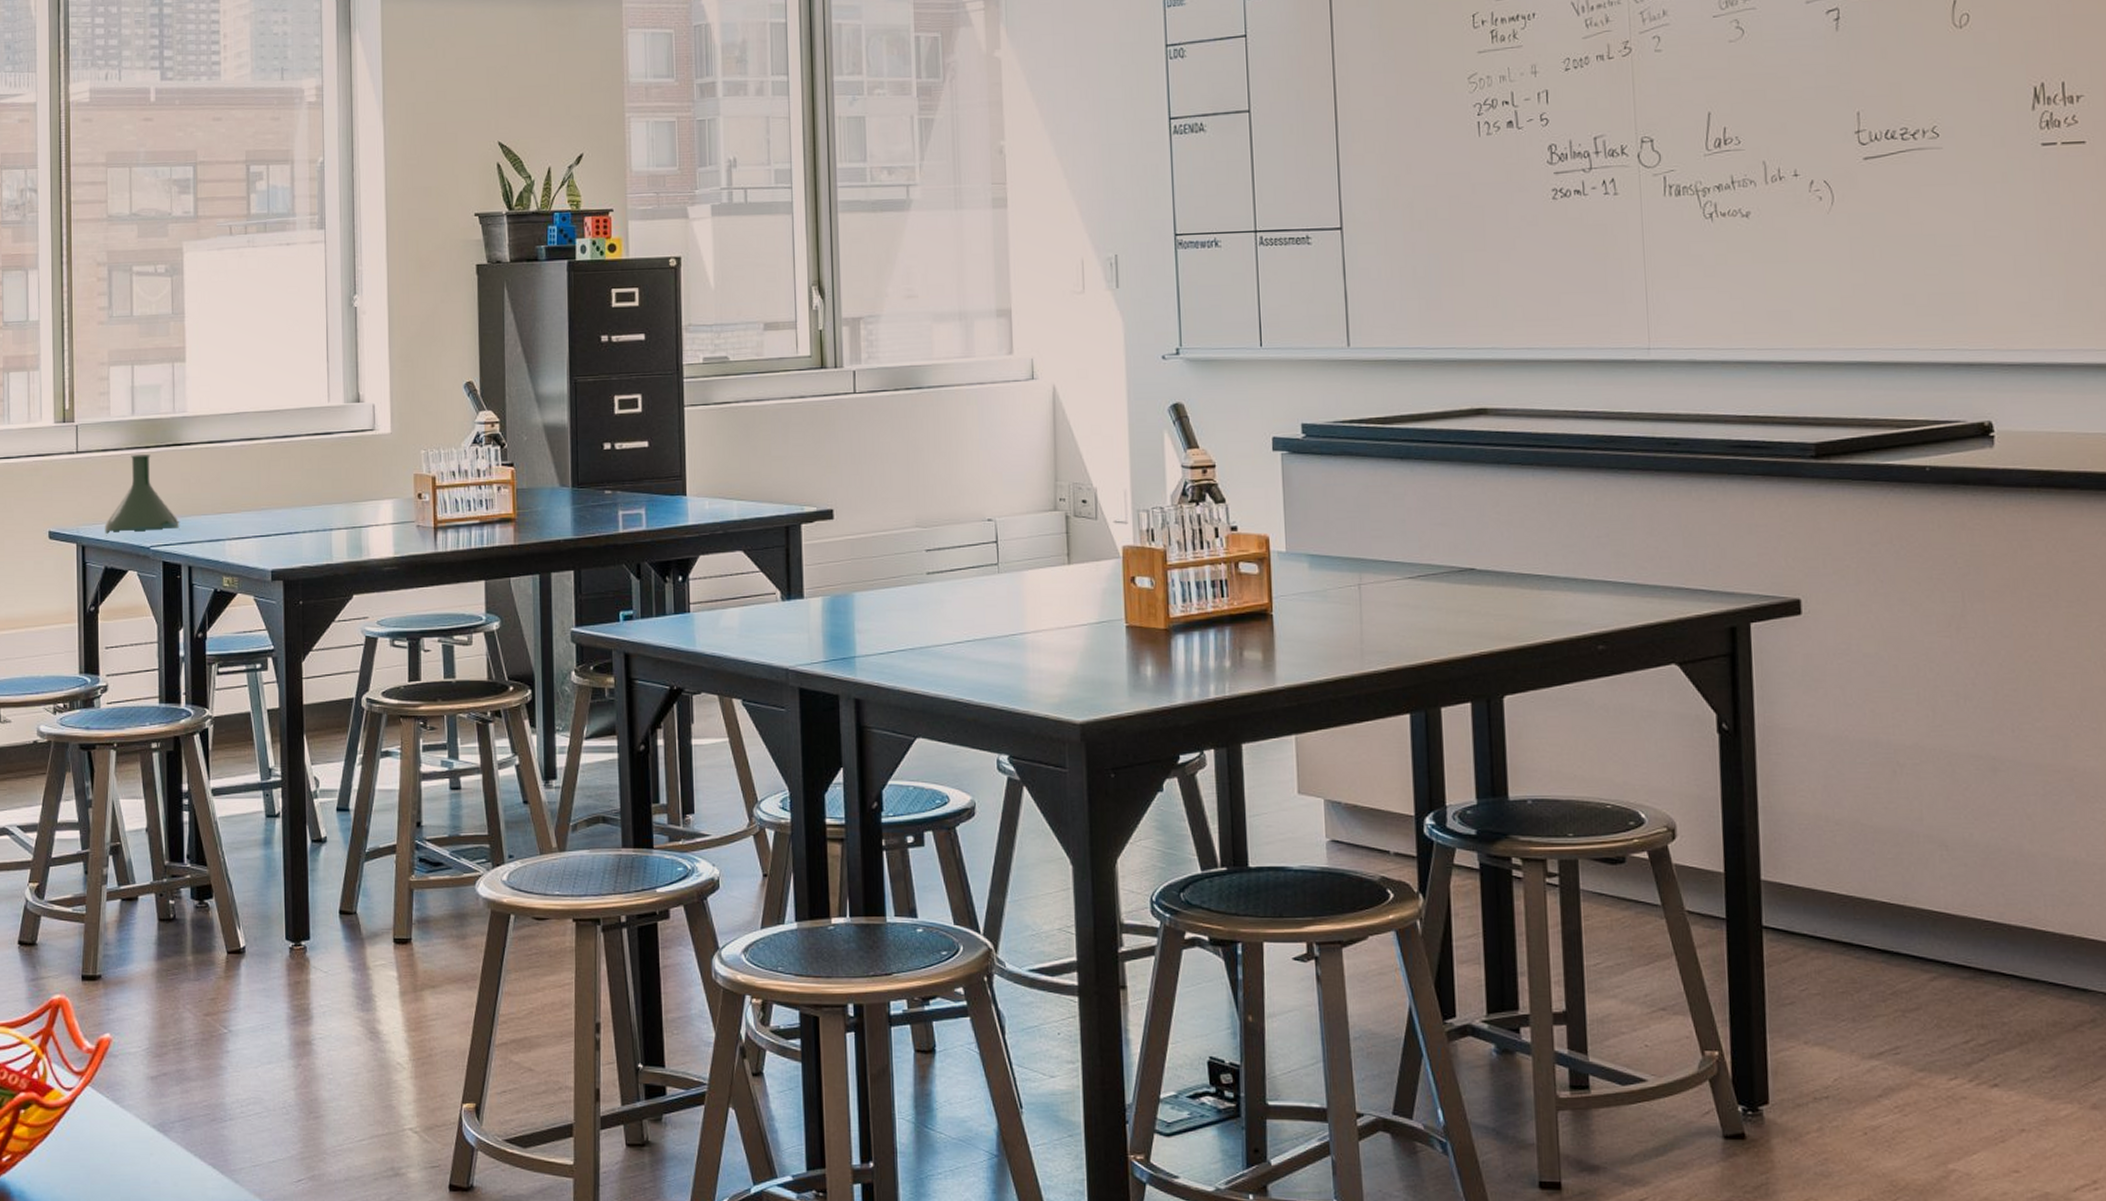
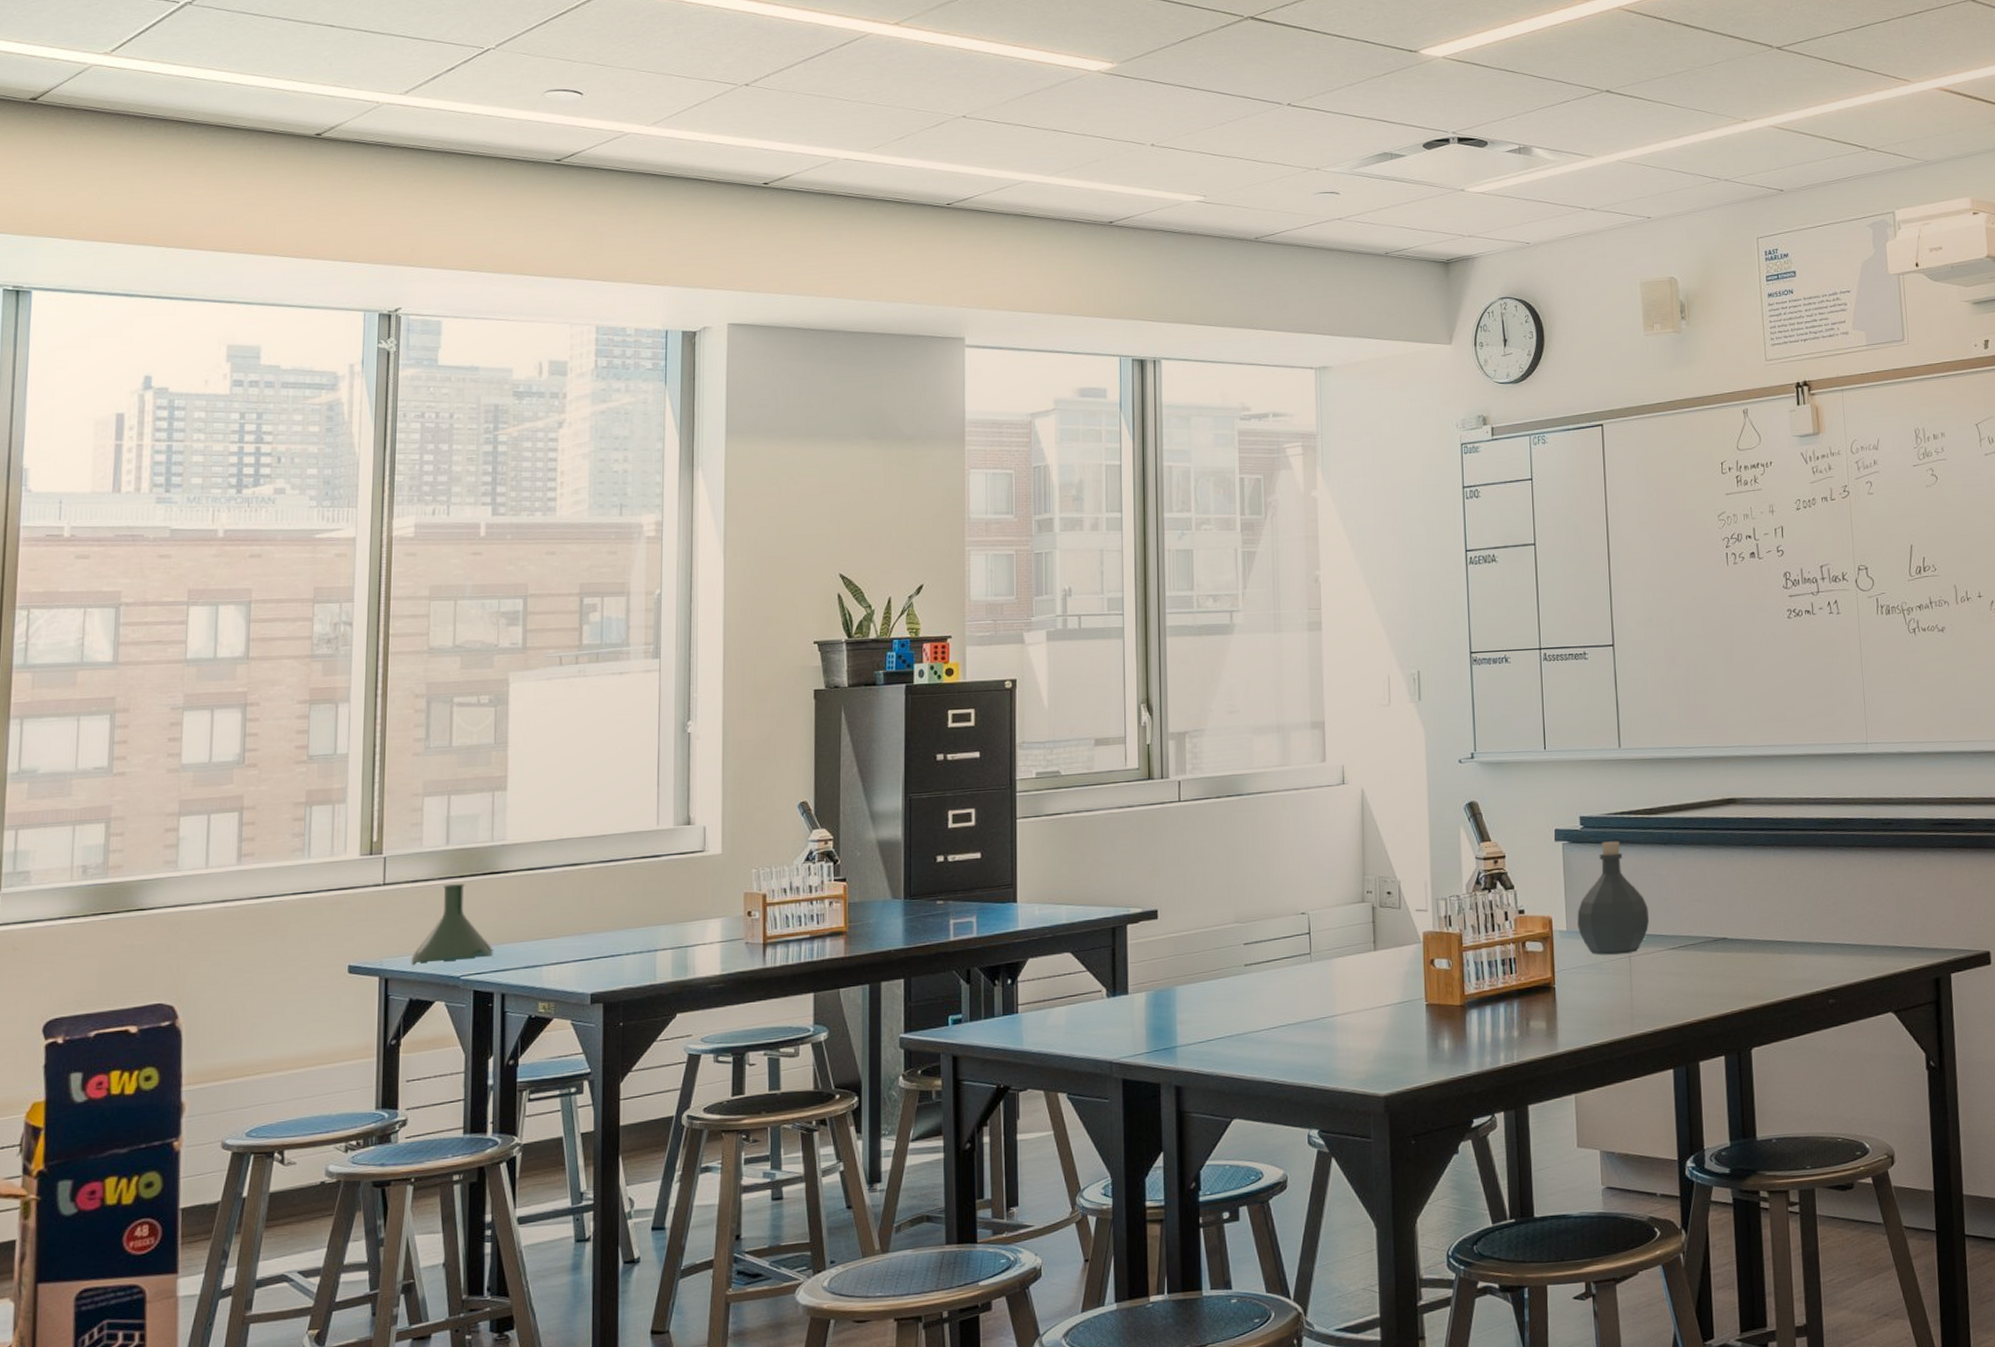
flask: none [1298,453,1383,582] -> present [1577,841,1650,956]

